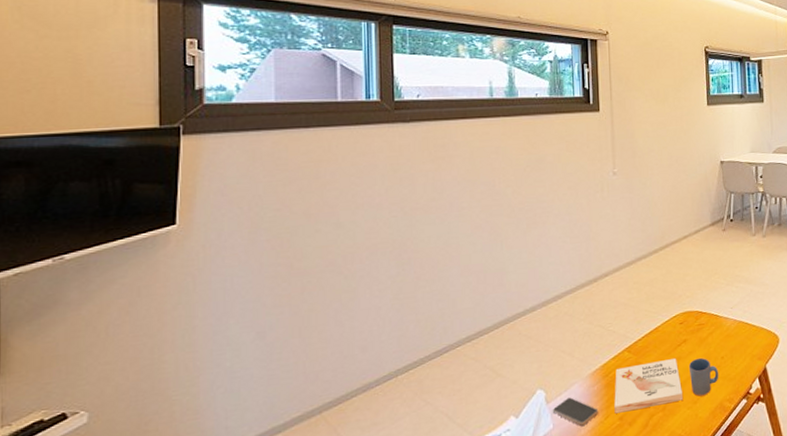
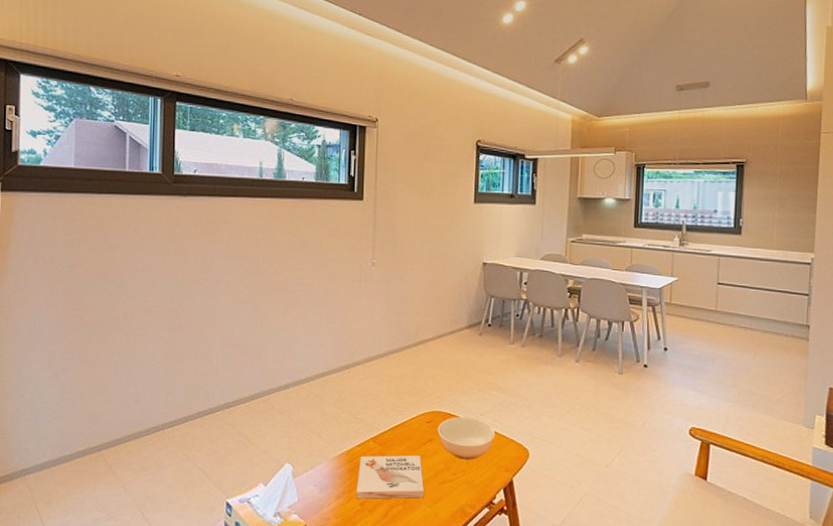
mobile phone: present [553,397,599,426] -> none [299,475,341,504]
mug: present [688,357,719,397] -> none [432,459,463,497]
bowl: none [690,312,746,355] -> present [437,416,495,460]

